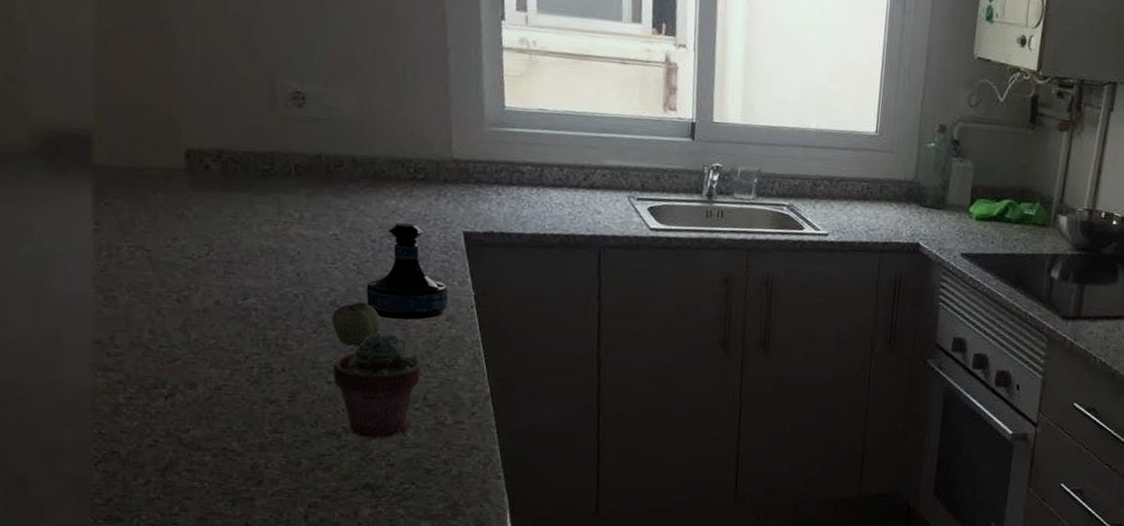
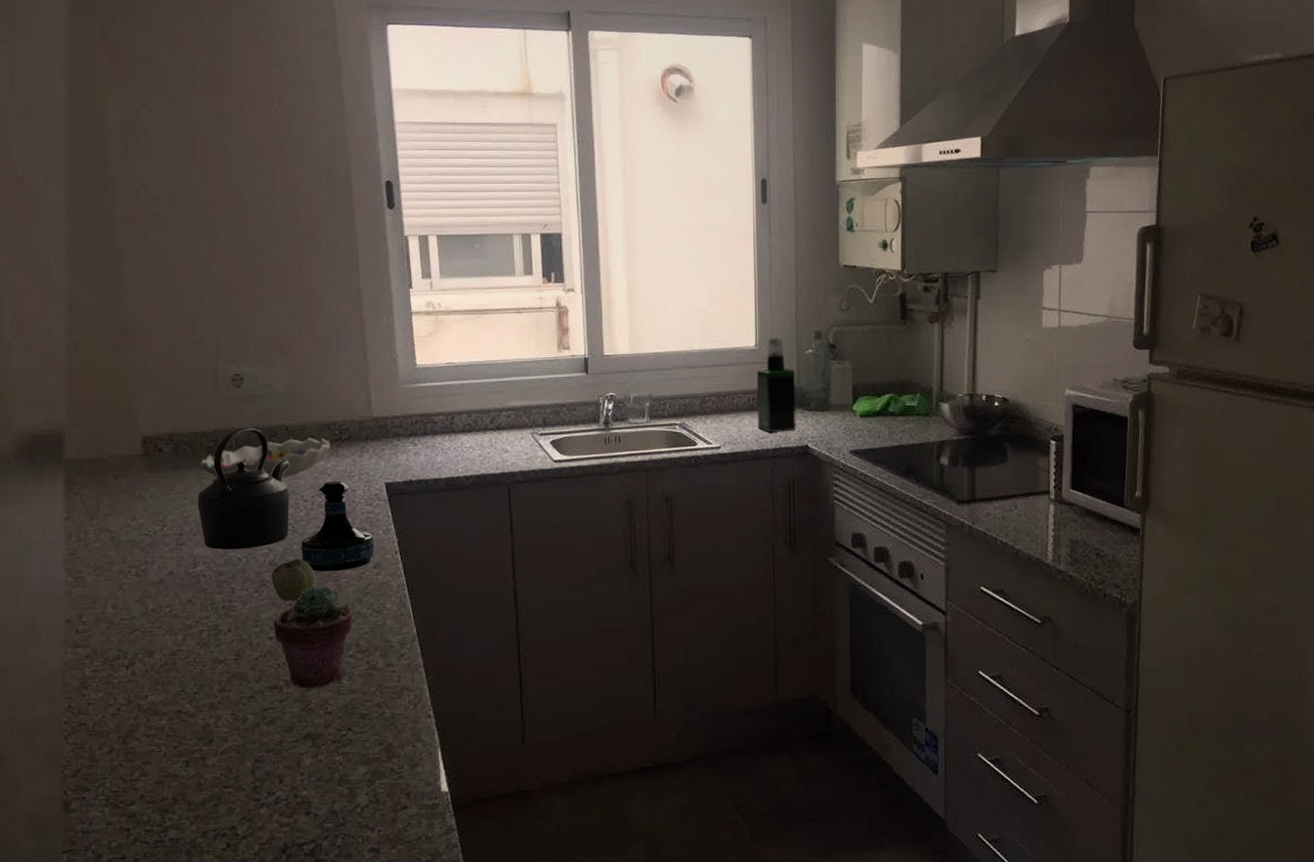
kettle: none [249,152,356,286] -> present [197,427,289,550]
decorative bowl: none [253,171,403,214] -> present [200,438,330,478]
spray bottle: none [868,124,915,226] -> present [756,337,796,432]

